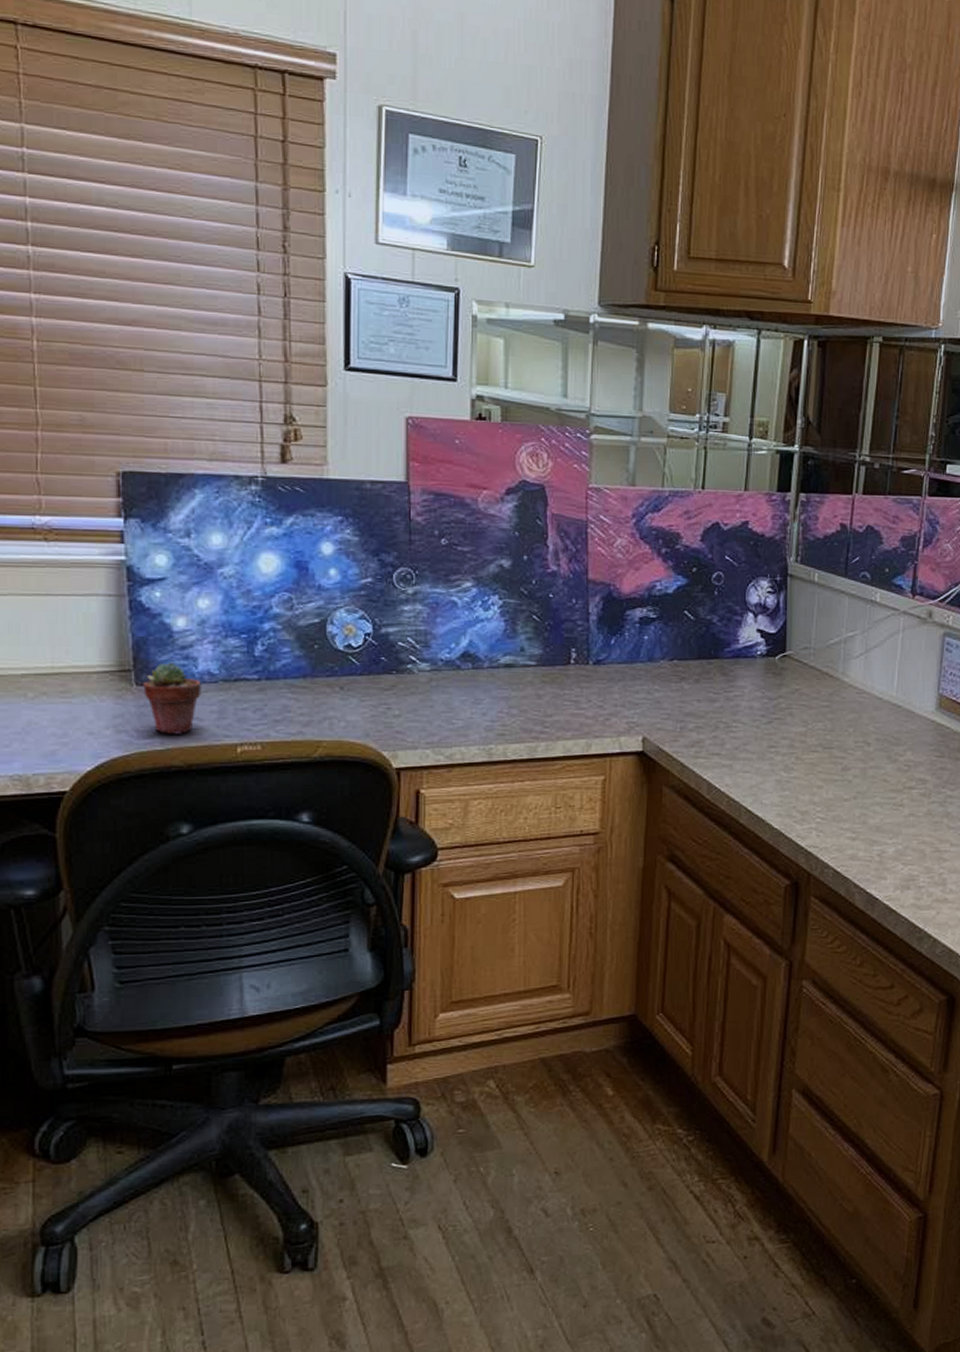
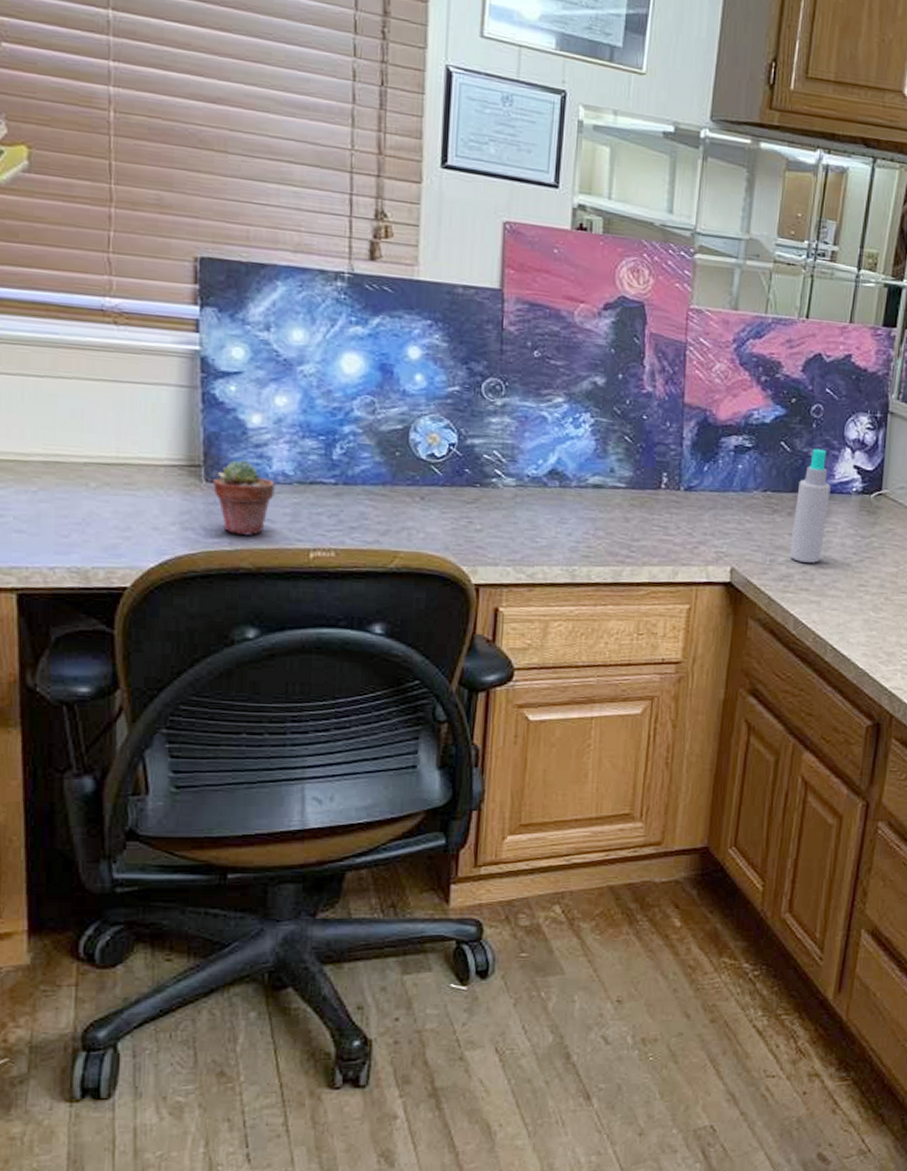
spray bottle: none [699,615,736,727] -> present [789,448,831,563]

